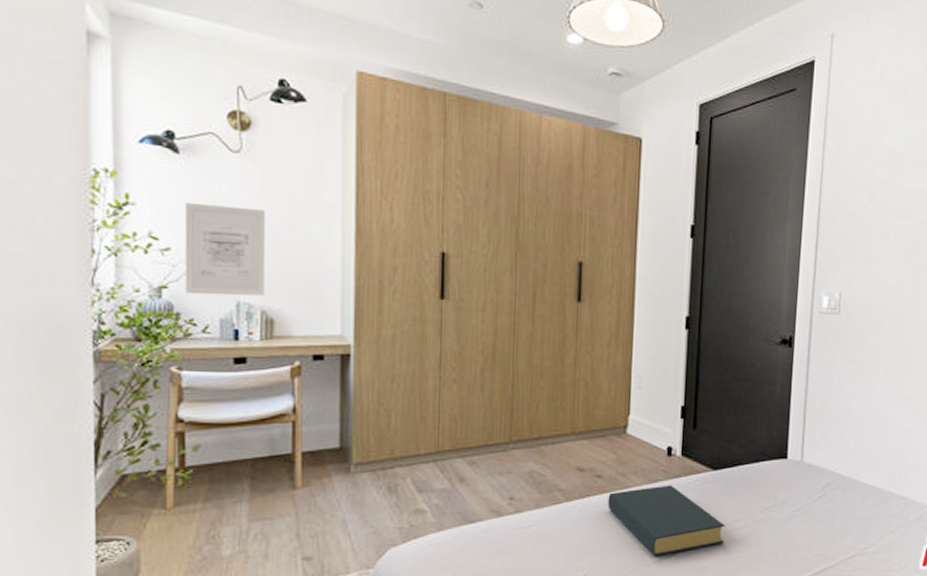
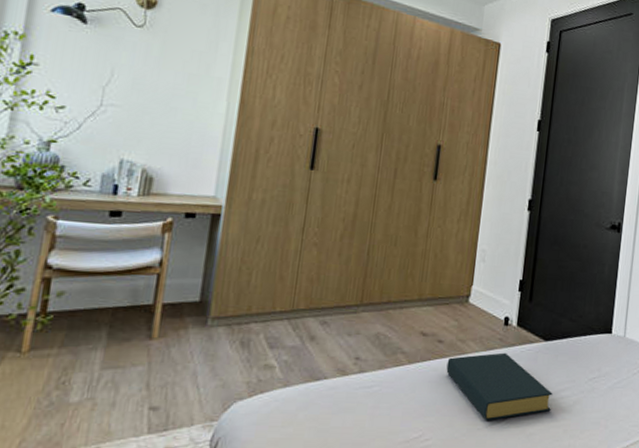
wall art: present [184,202,266,296] -> none [72,66,160,155]

